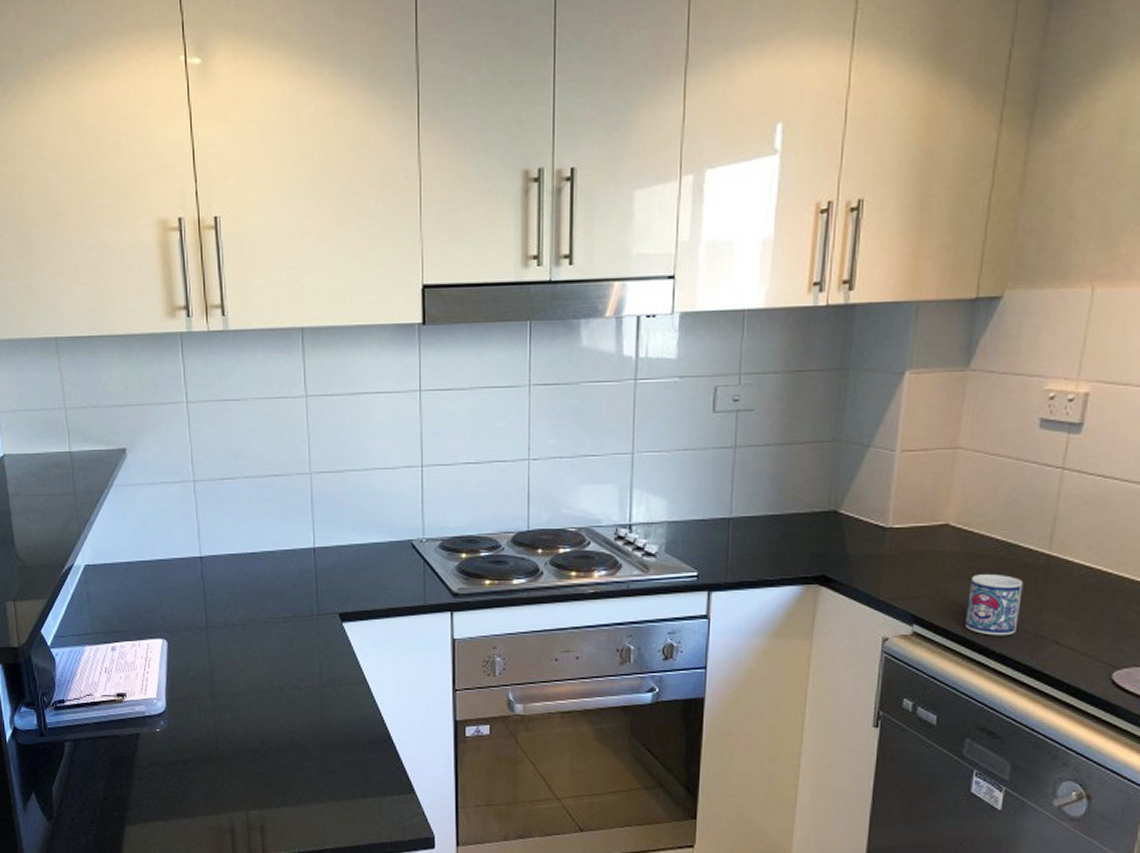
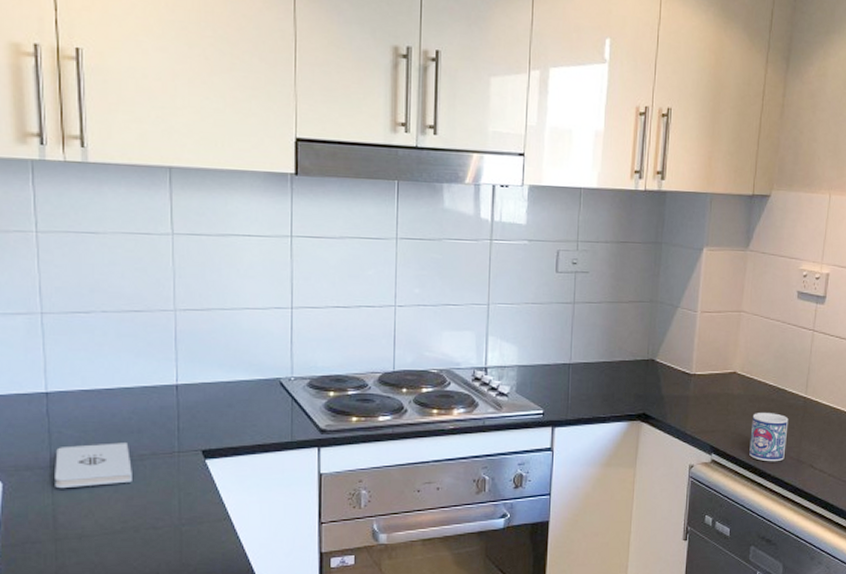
notepad: none [210,605,277,649] -> present [55,442,132,489]

